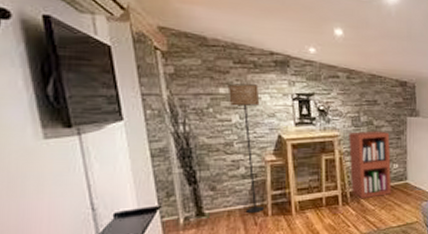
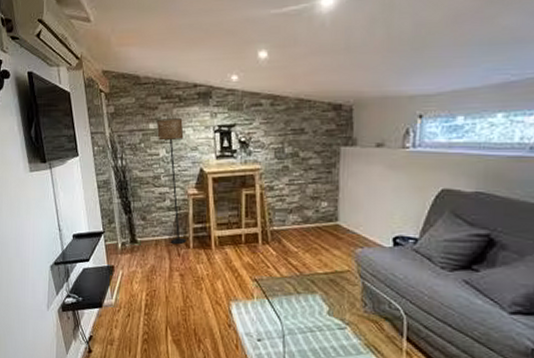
bookshelf: present [349,130,391,199] -> none [271,163,319,240]

